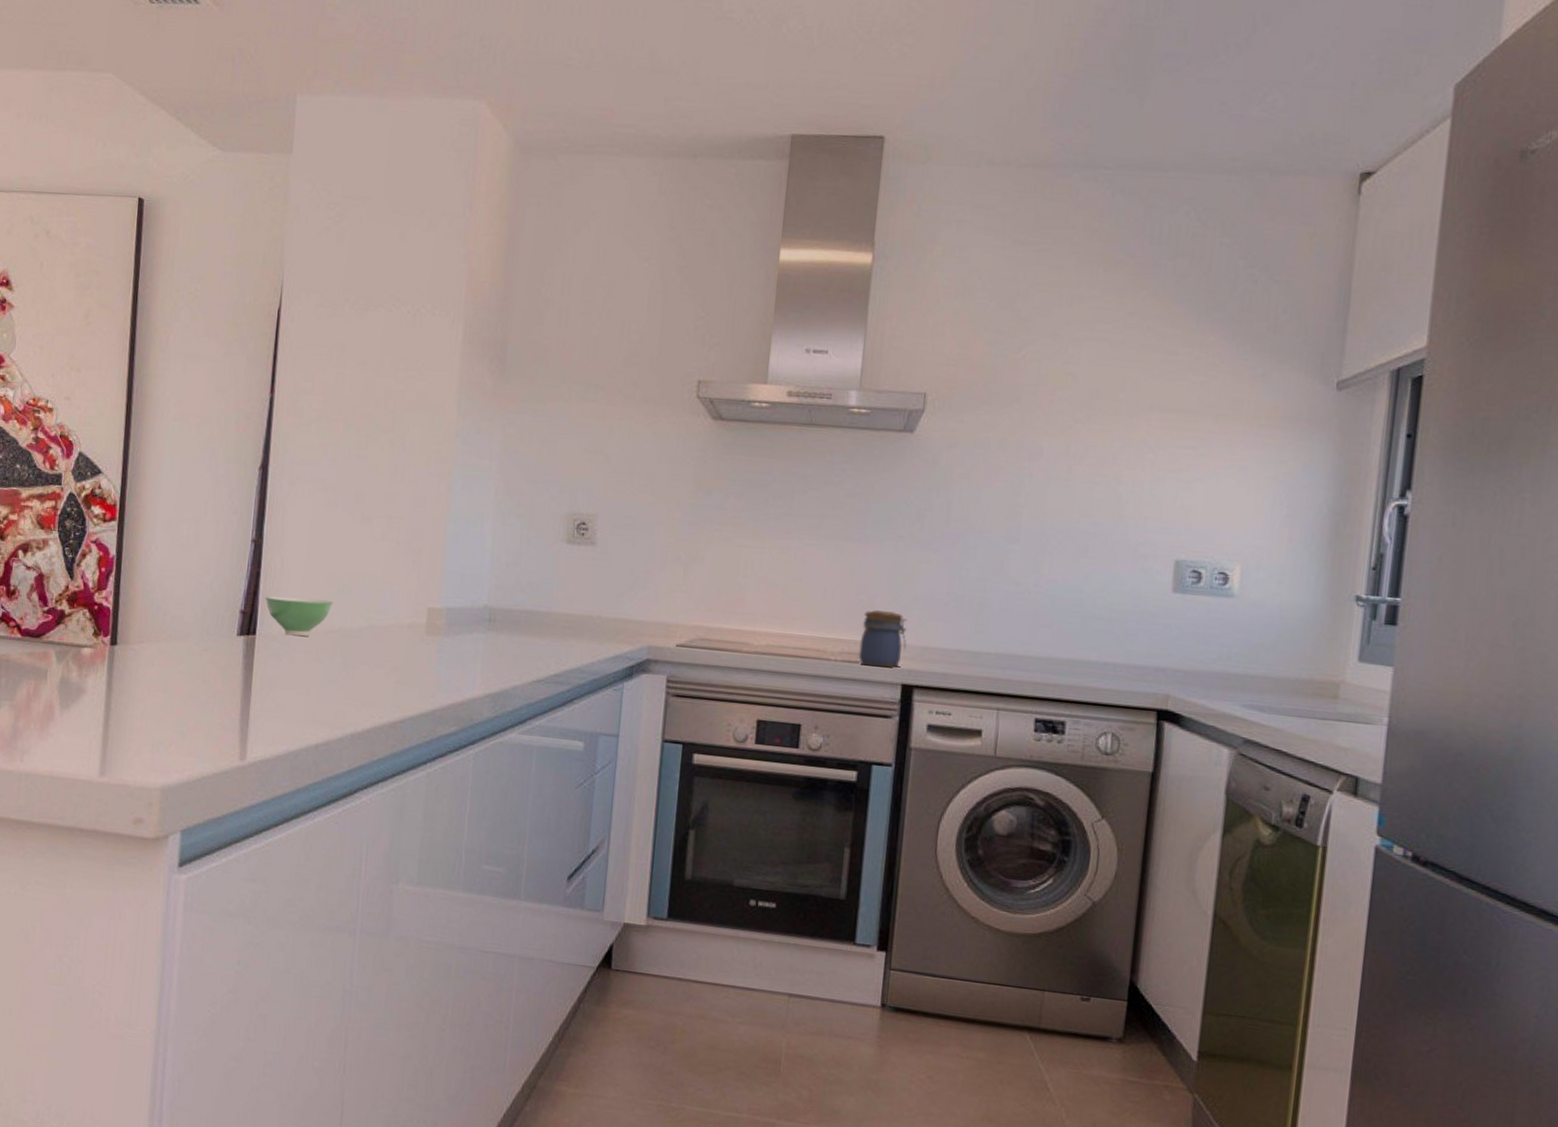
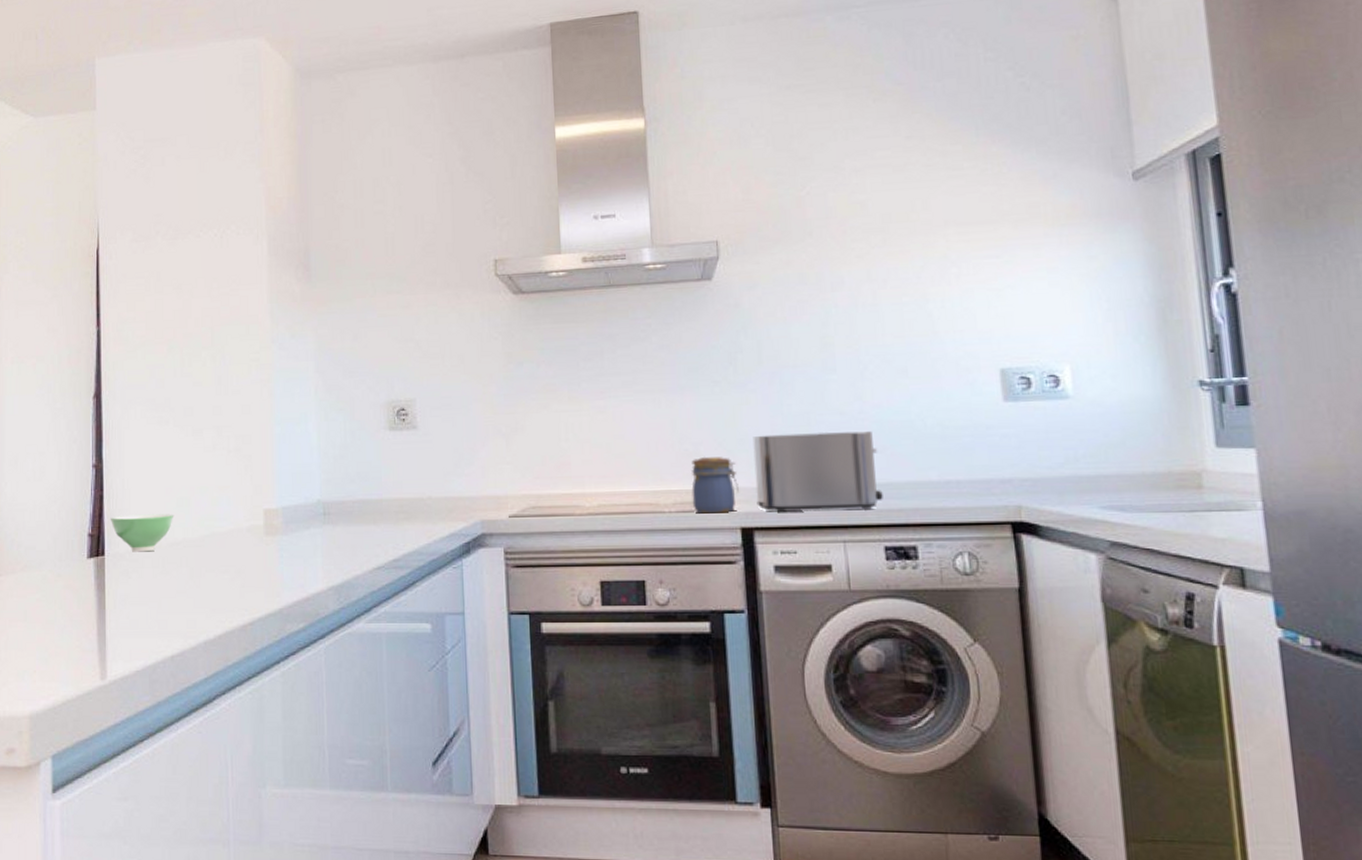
toaster: none [921,595,1046,682] -> present [752,431,883,512]

